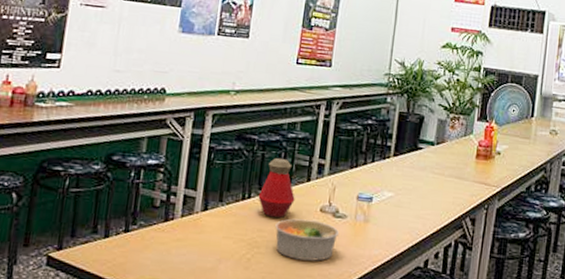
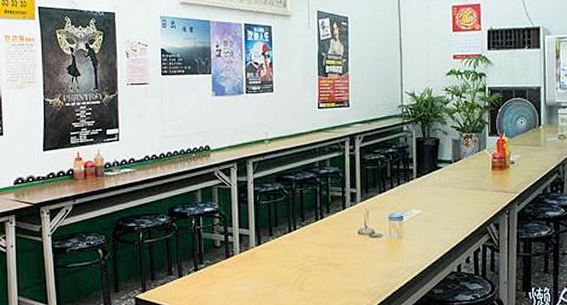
bottle: present [258,158,295,219] -> none [302,193,335,245]
bowl: present [275,218,339,261] -> none [321,242,377,278]

